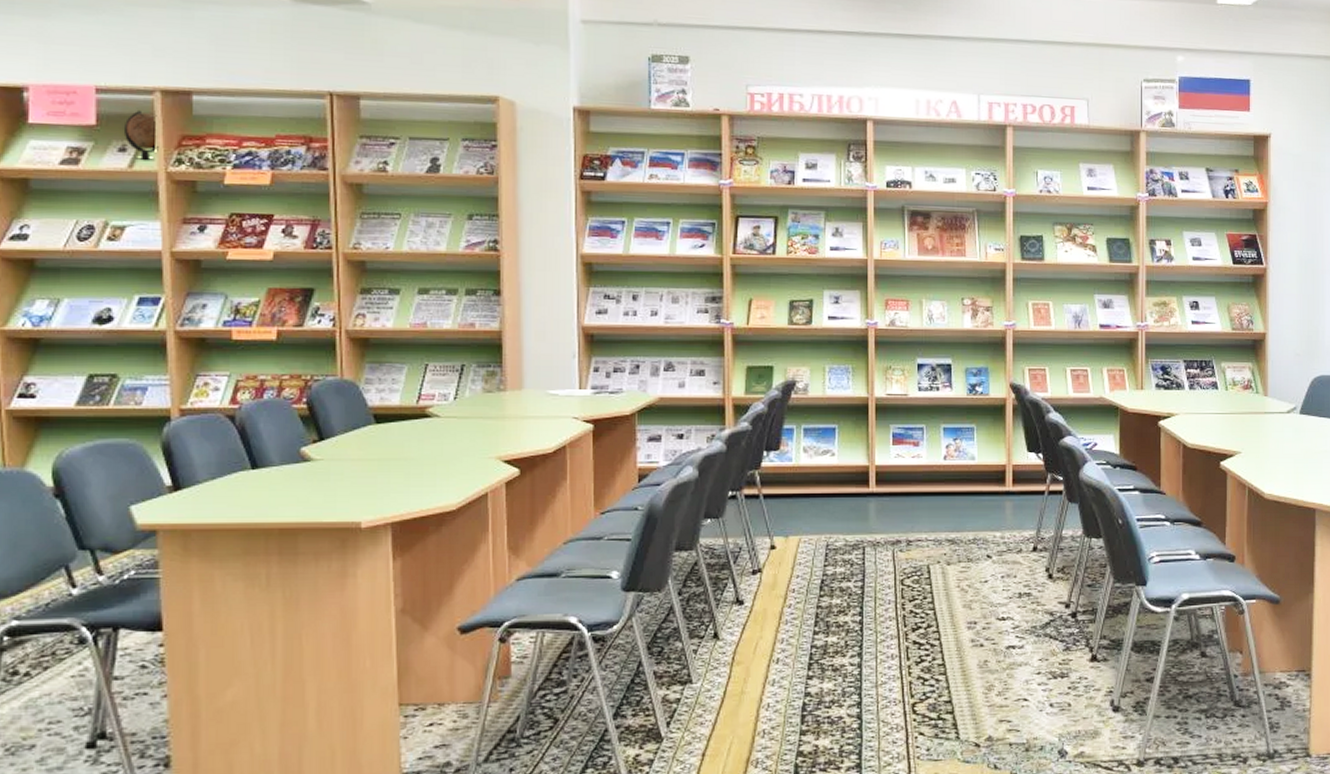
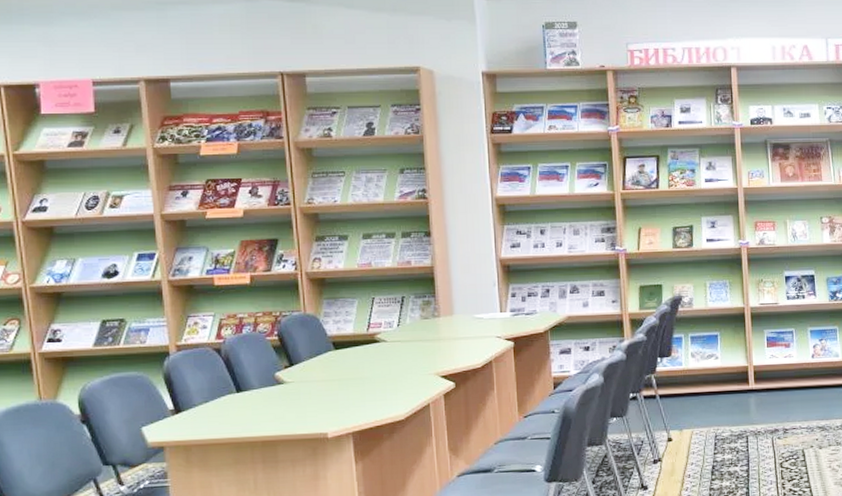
globe: present [125,111,158,162] -> none [118,98,146,140]

